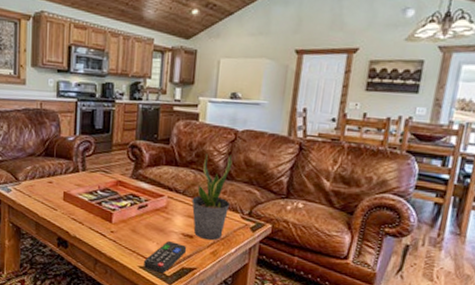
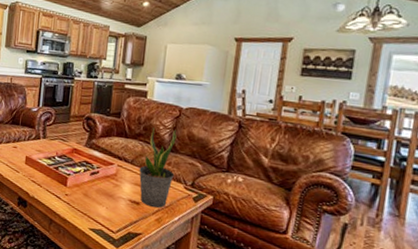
remote control: present [144,241,187,274] -> none [94,206,134,237]

